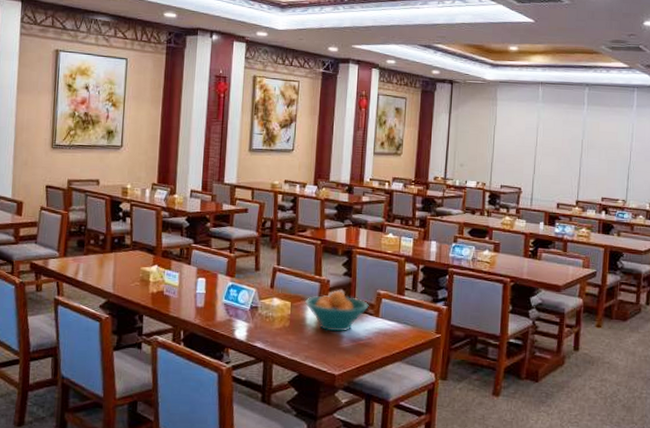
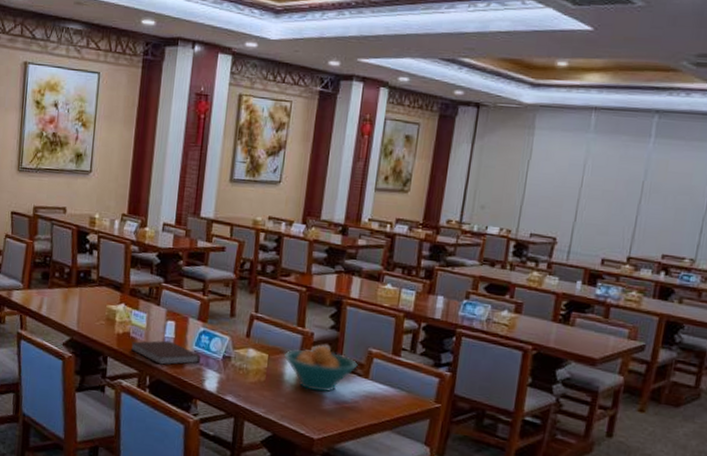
notebook: none [164,296,230,319] -> present [130,340,200,365]

